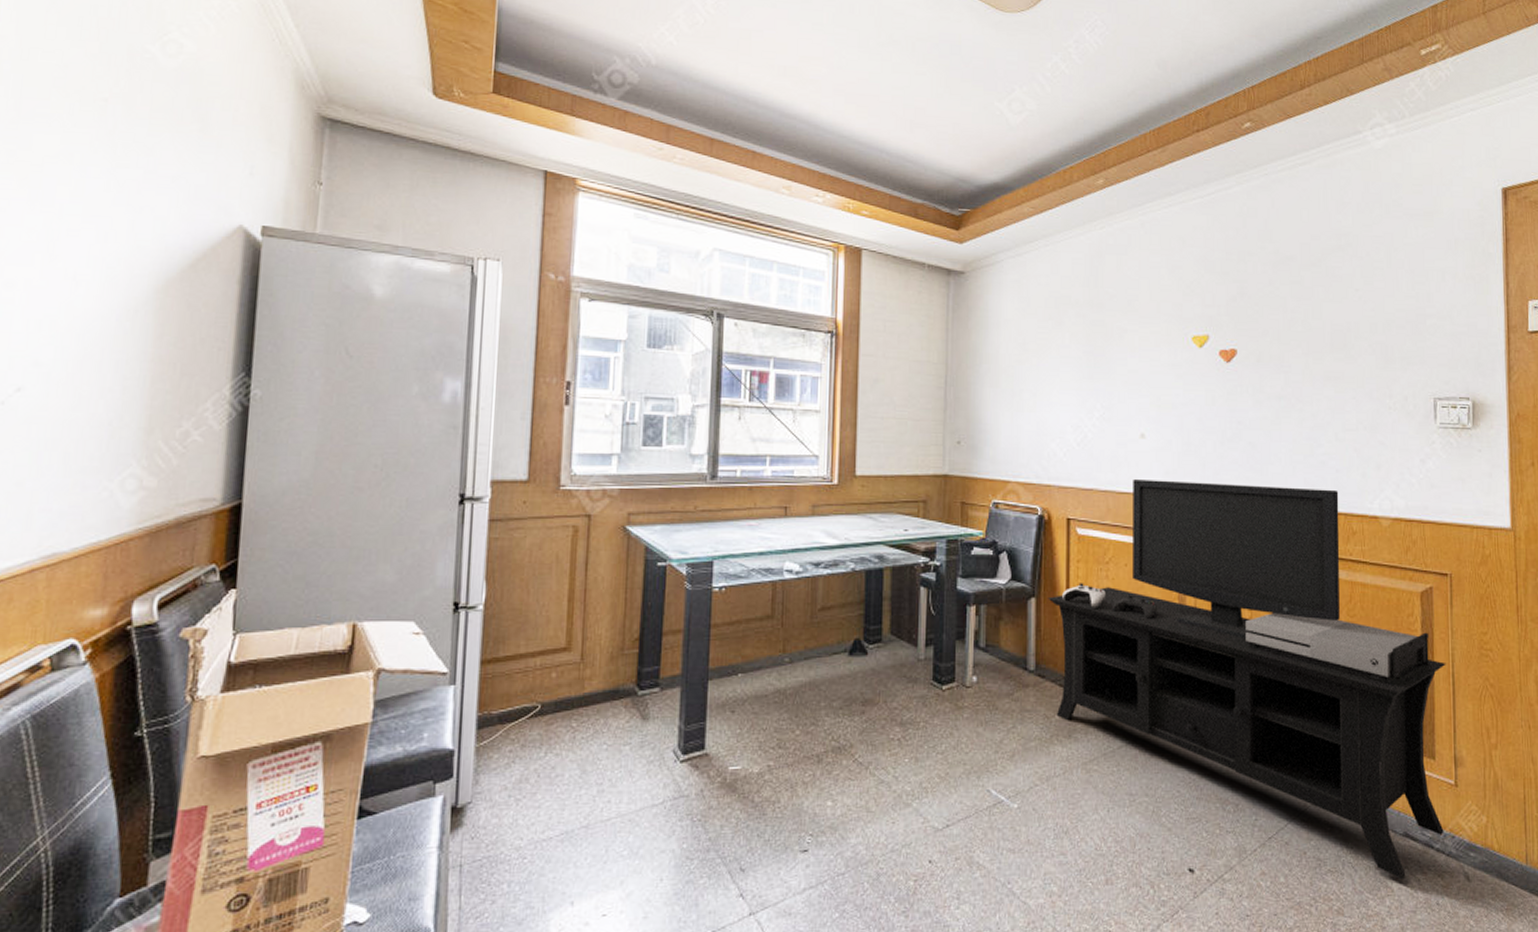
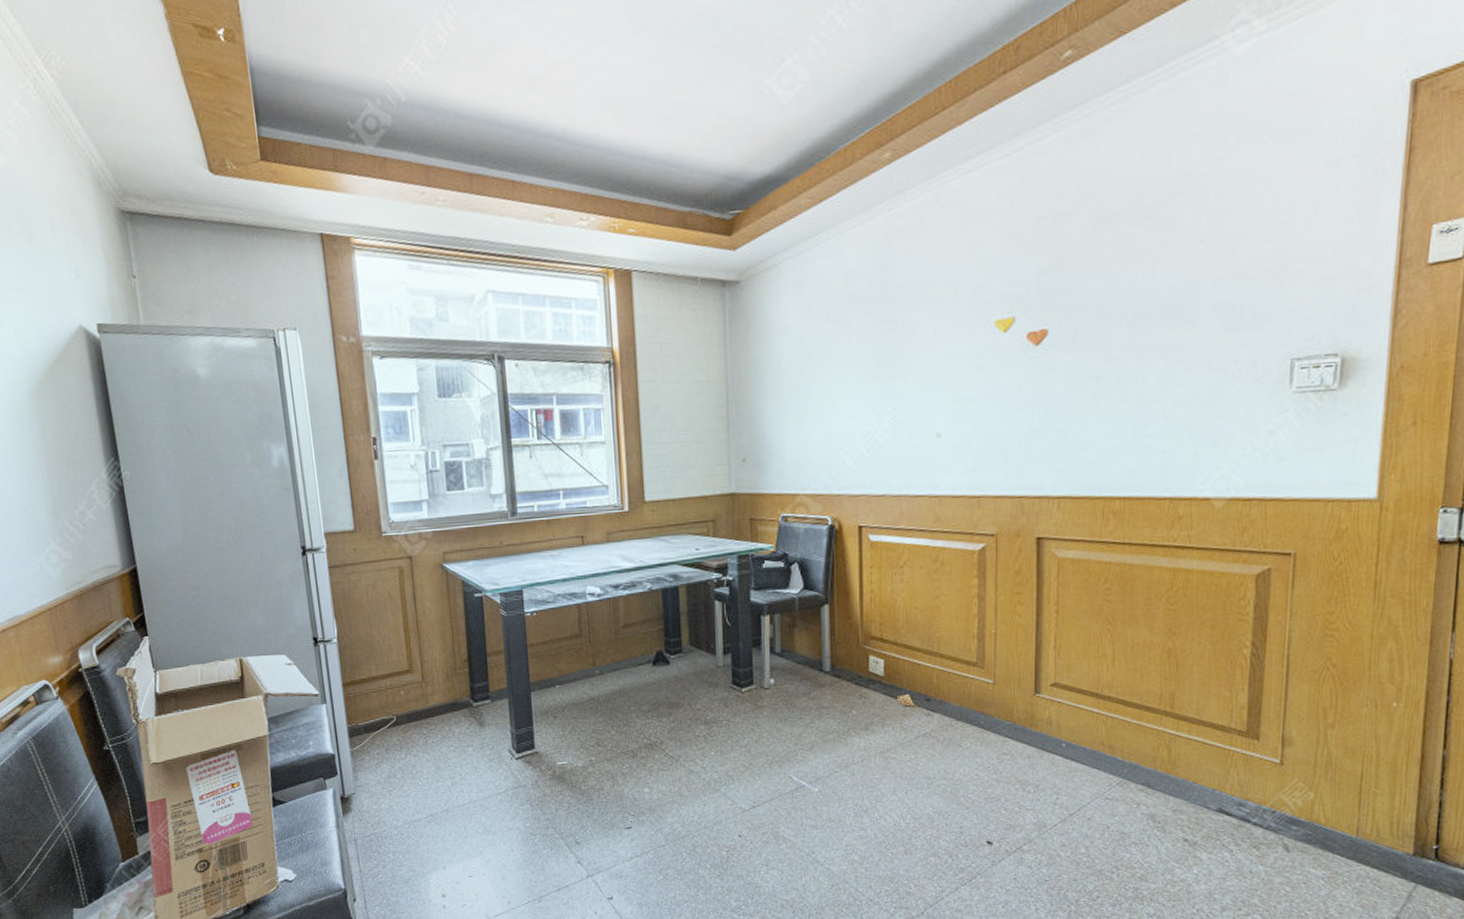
media console: present [1048,480,1446,880] -> none [841,473,1281,851]

